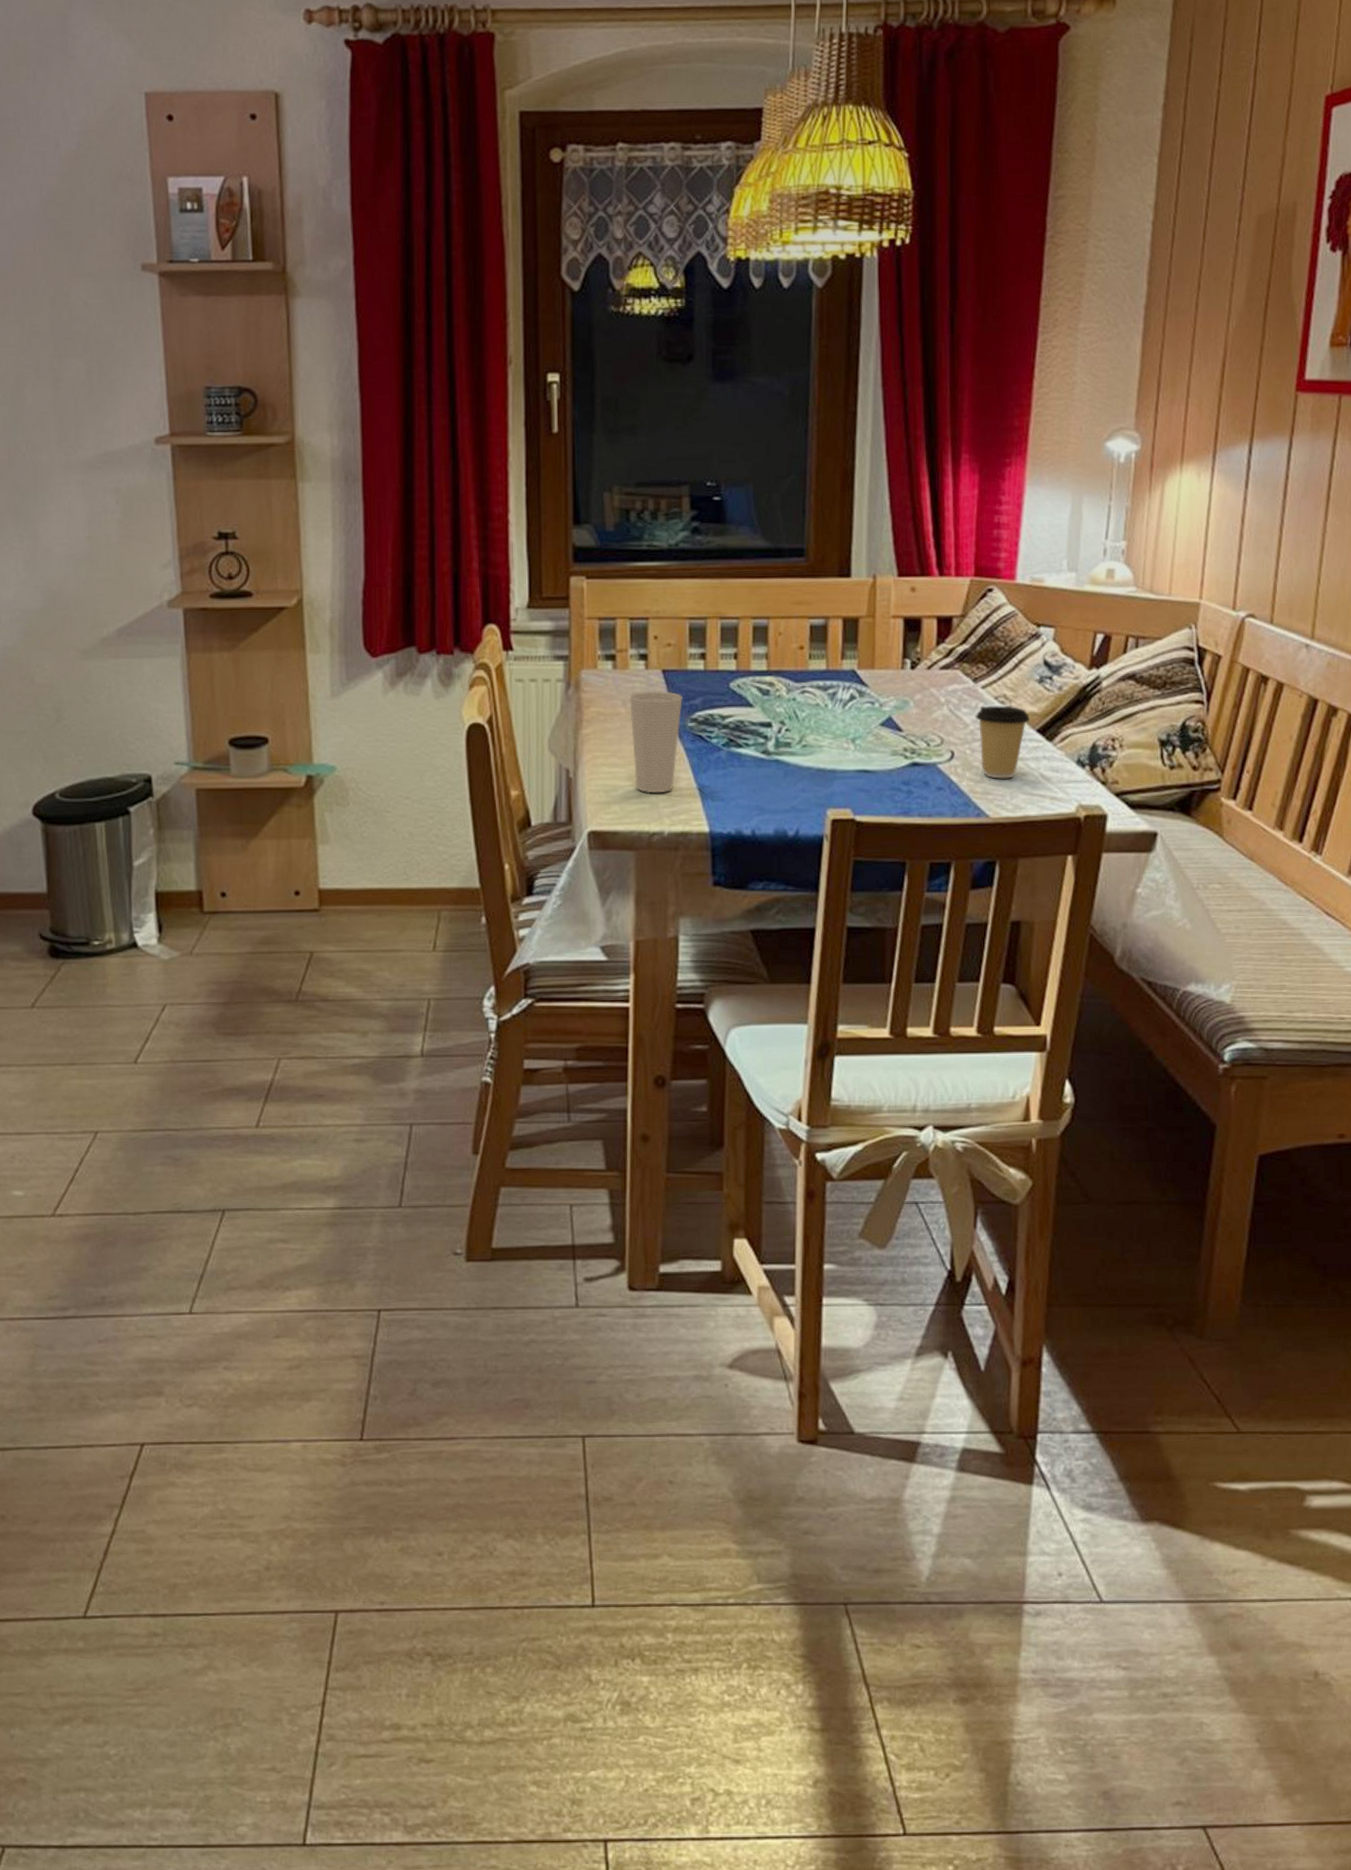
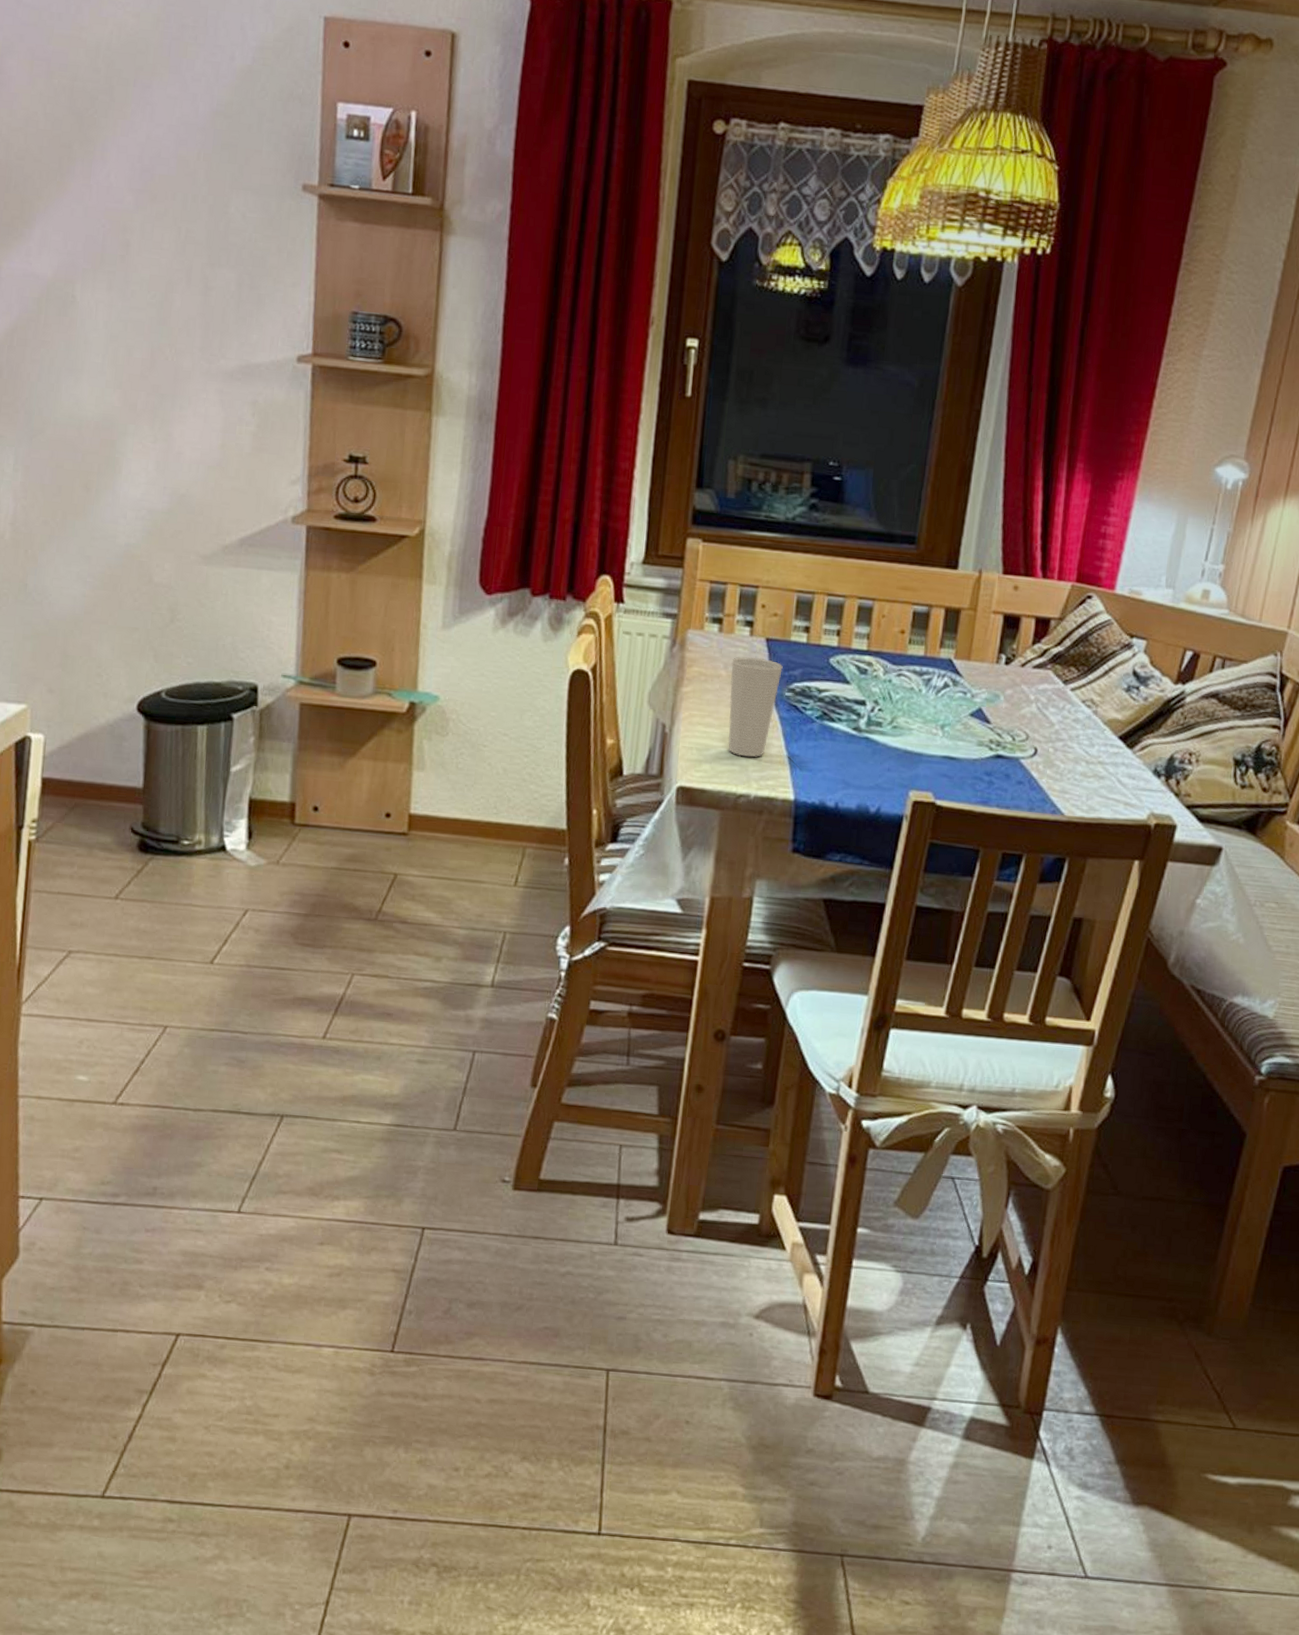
coffee cup: present [975,705,1031,779] -> none [1061,708,1114,780]

